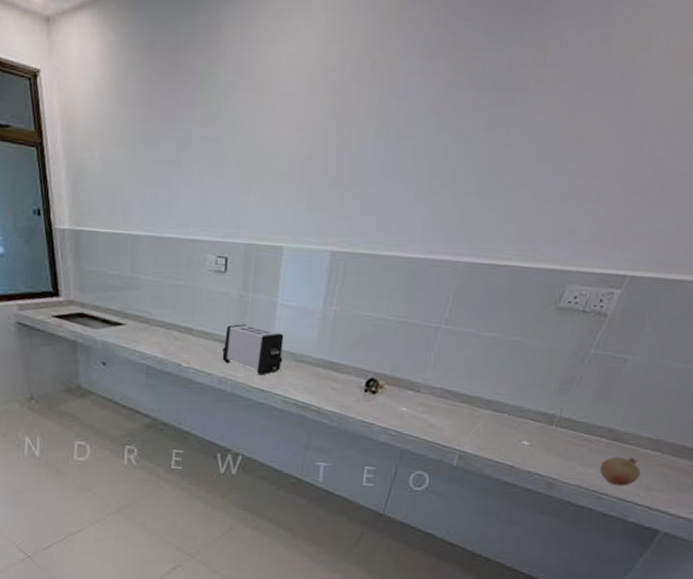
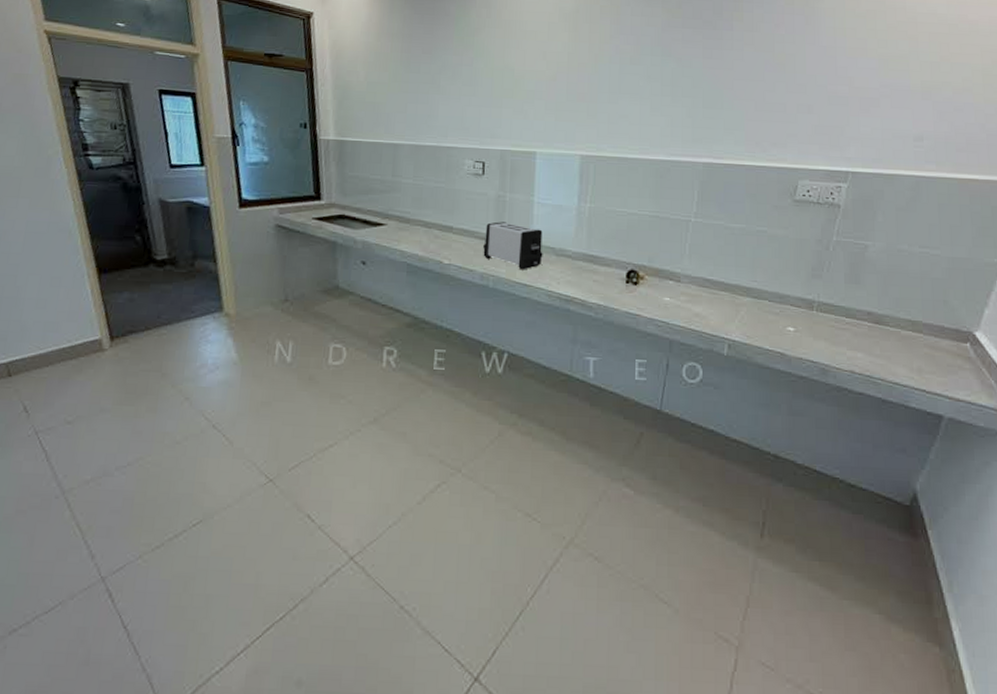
fruit: present [600,456,641,486] -> none [868,339,909,370]

